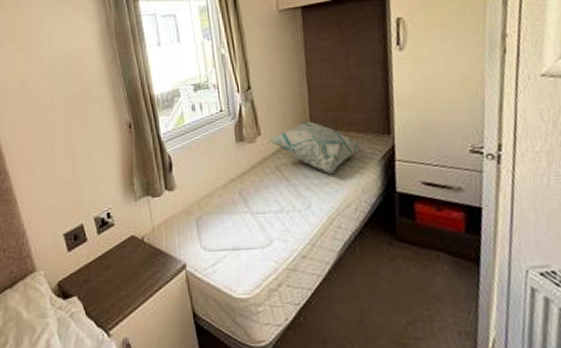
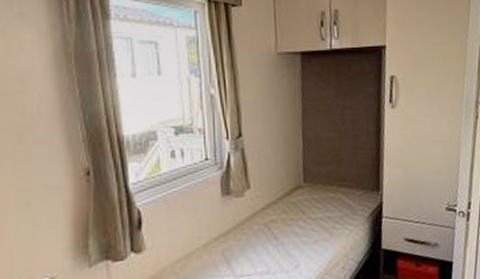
decorative pillow: present [269,121,361,173] -> none [259,174,351,231]

